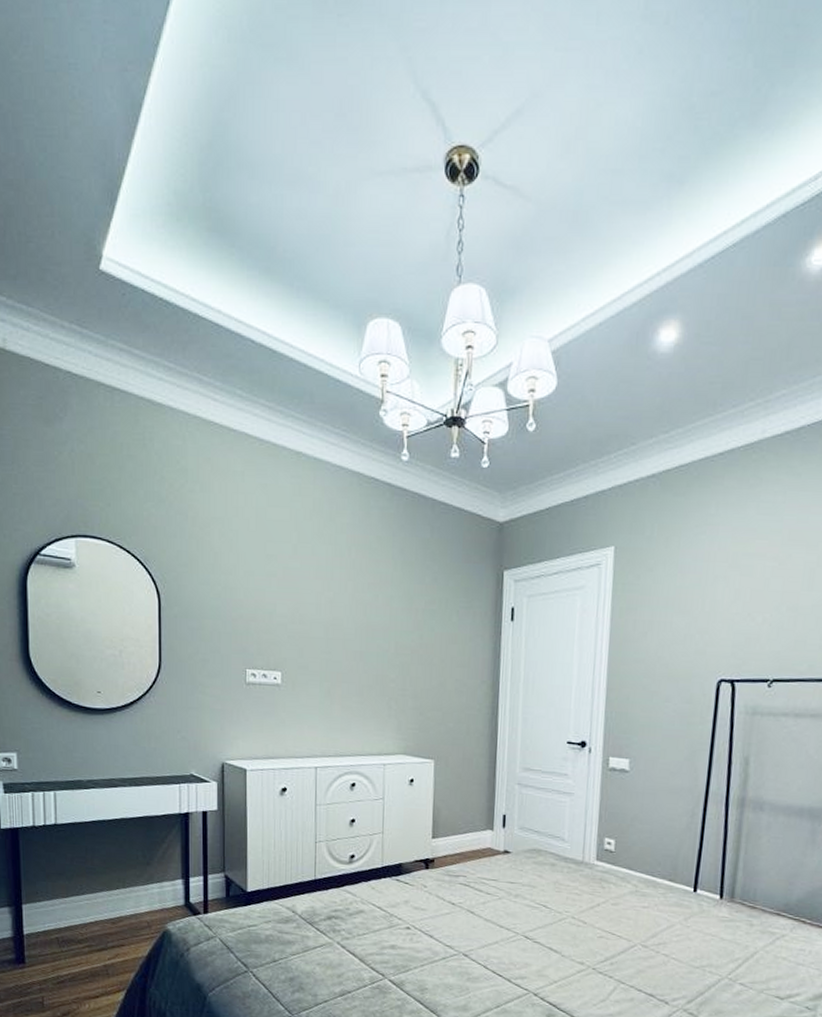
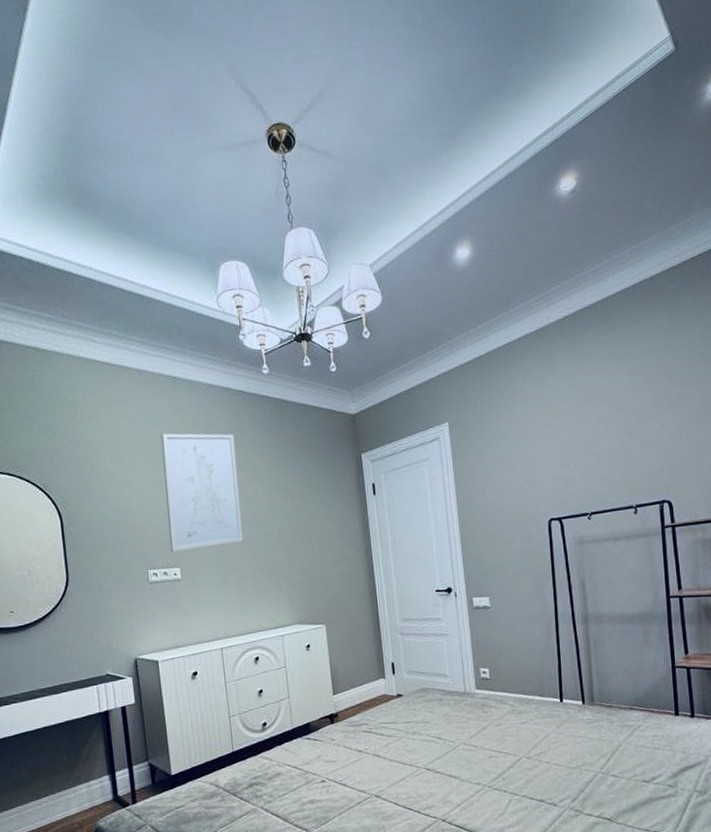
wall art: none [273,517,359,654] -> present [161,433,243,552]

